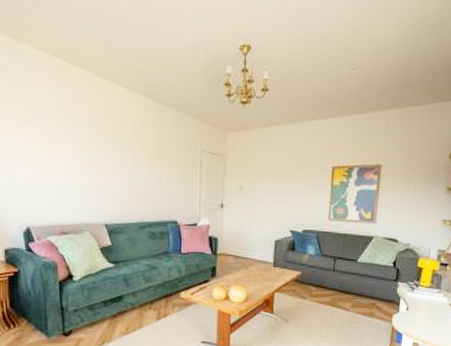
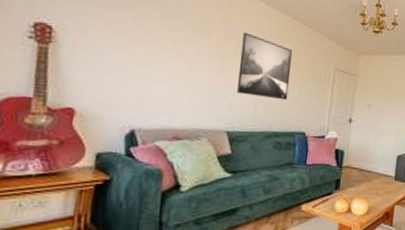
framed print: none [108,122,157,190] -> present [237,32,292,101]

